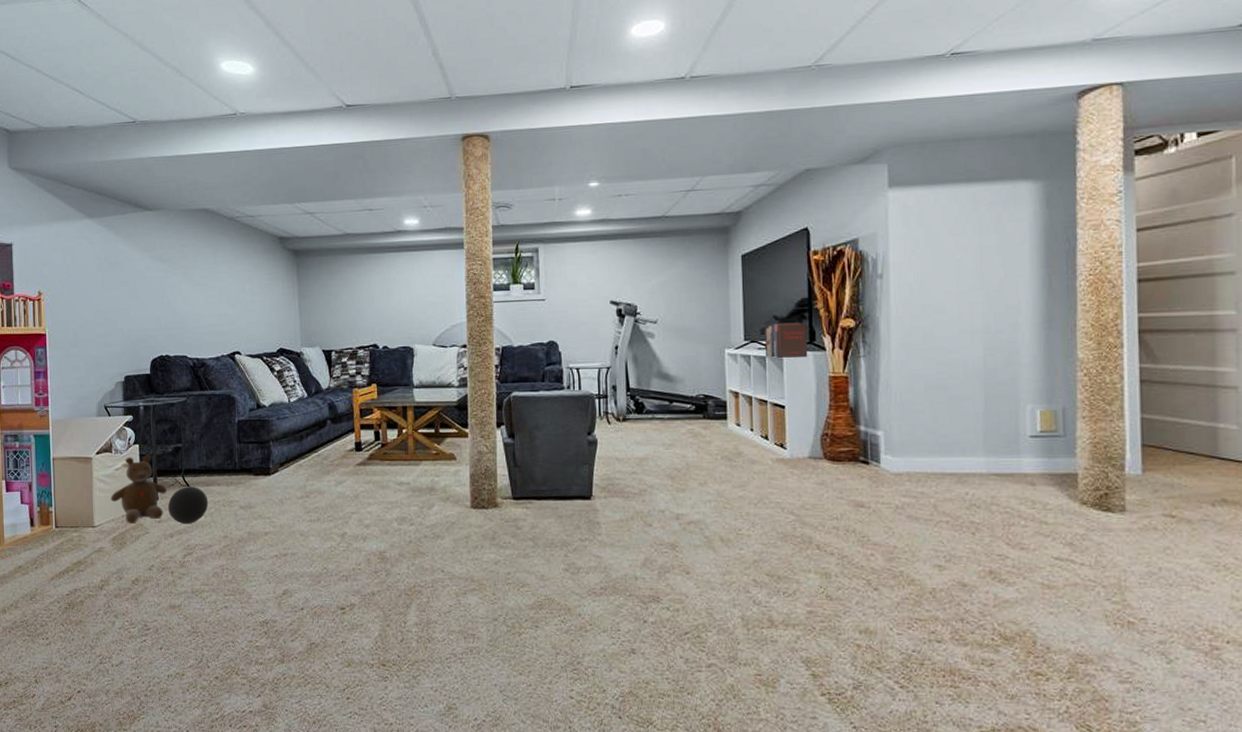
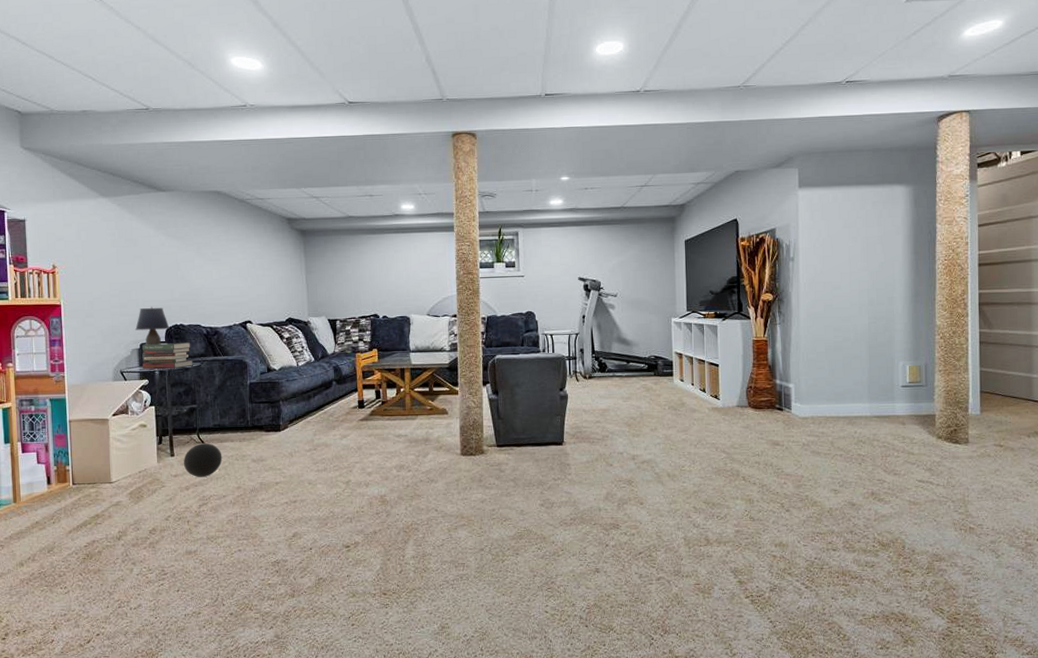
stuffed bear: present [111,455,168,524] -> none [128,416,183,479]
table lamp: none [120,335,155,398] -> present [135,306,170,364]
books: none [126,375,179,405] -> present [142,342,193,370]
books: present [765,322,808,359] -> none [703,296,737,326]

